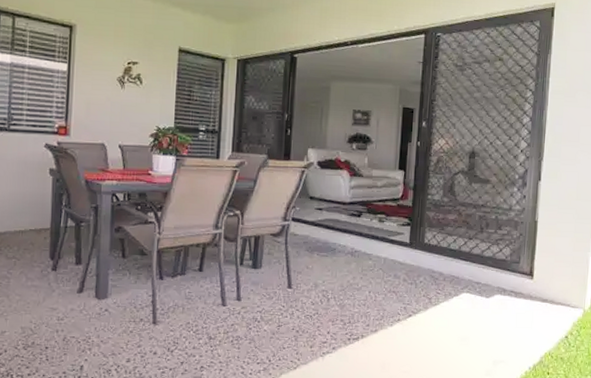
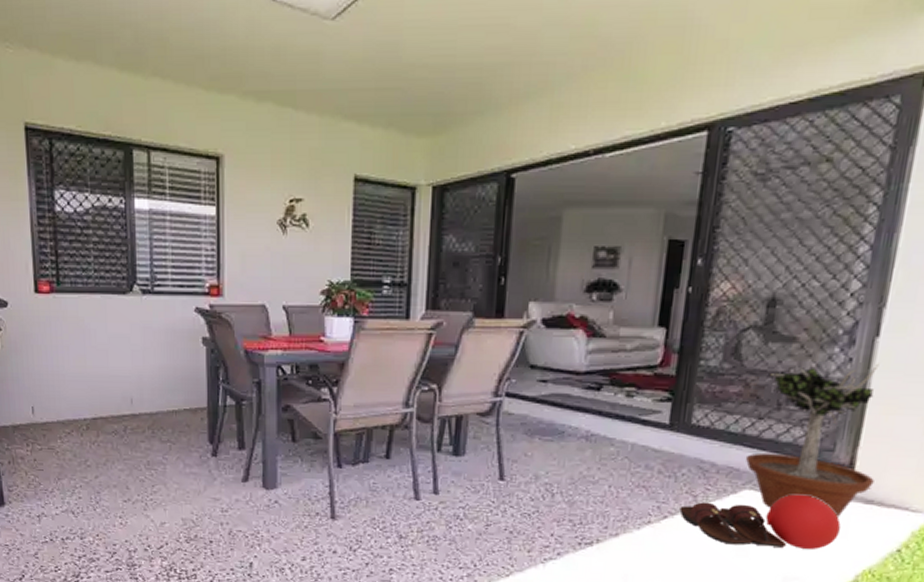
sandal: none [420,303,493,337] -> present [679,502,786,547]
potted tree: none [462,200,546,313] -> present [745,364,879,517]
ball: none [478,295,528,338] -> present [765,494,841,549]

